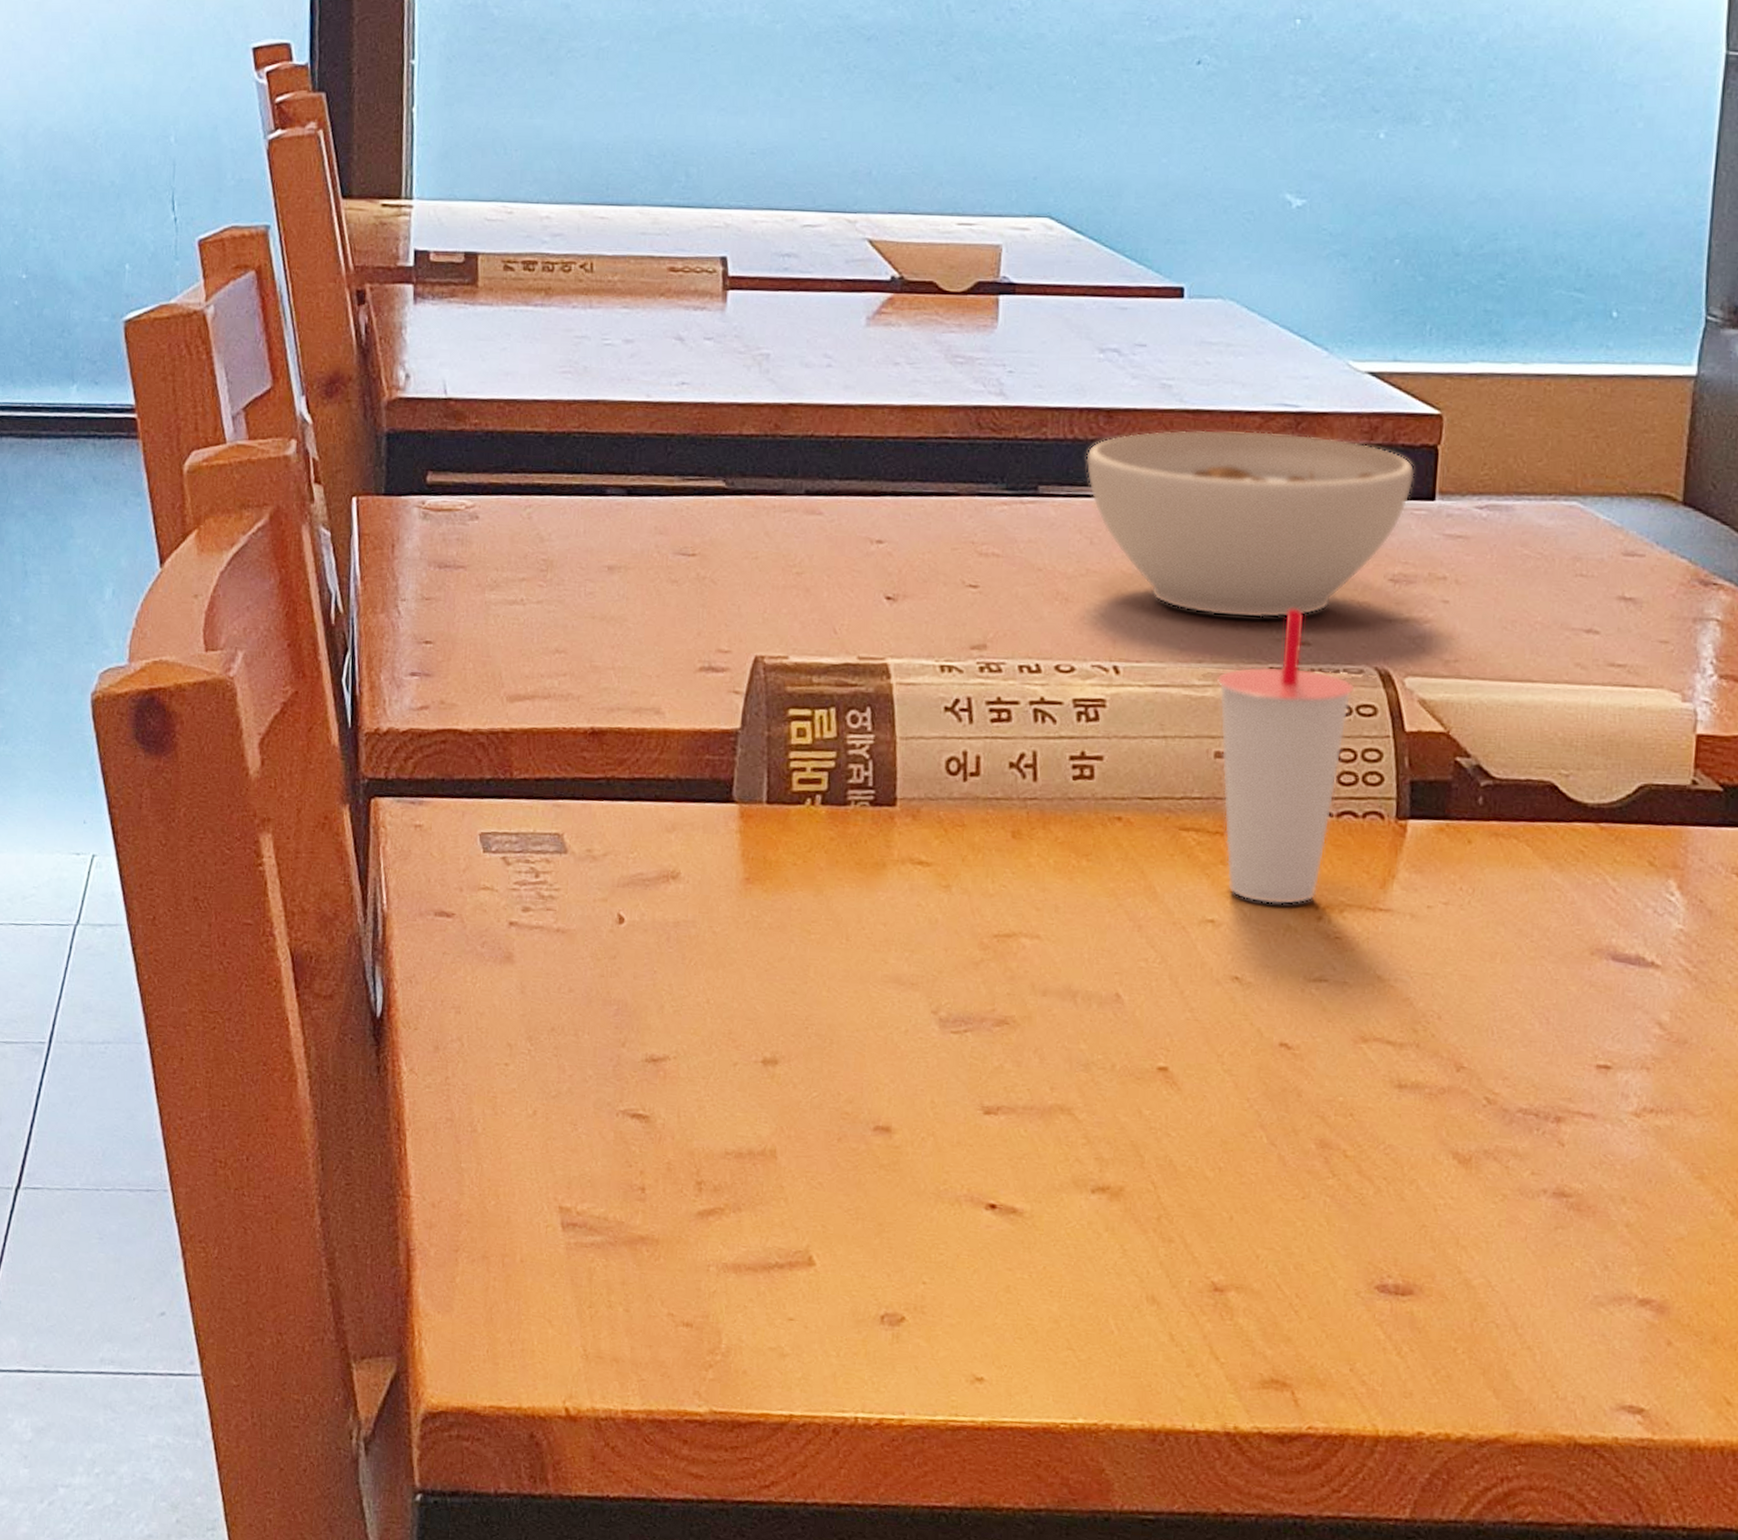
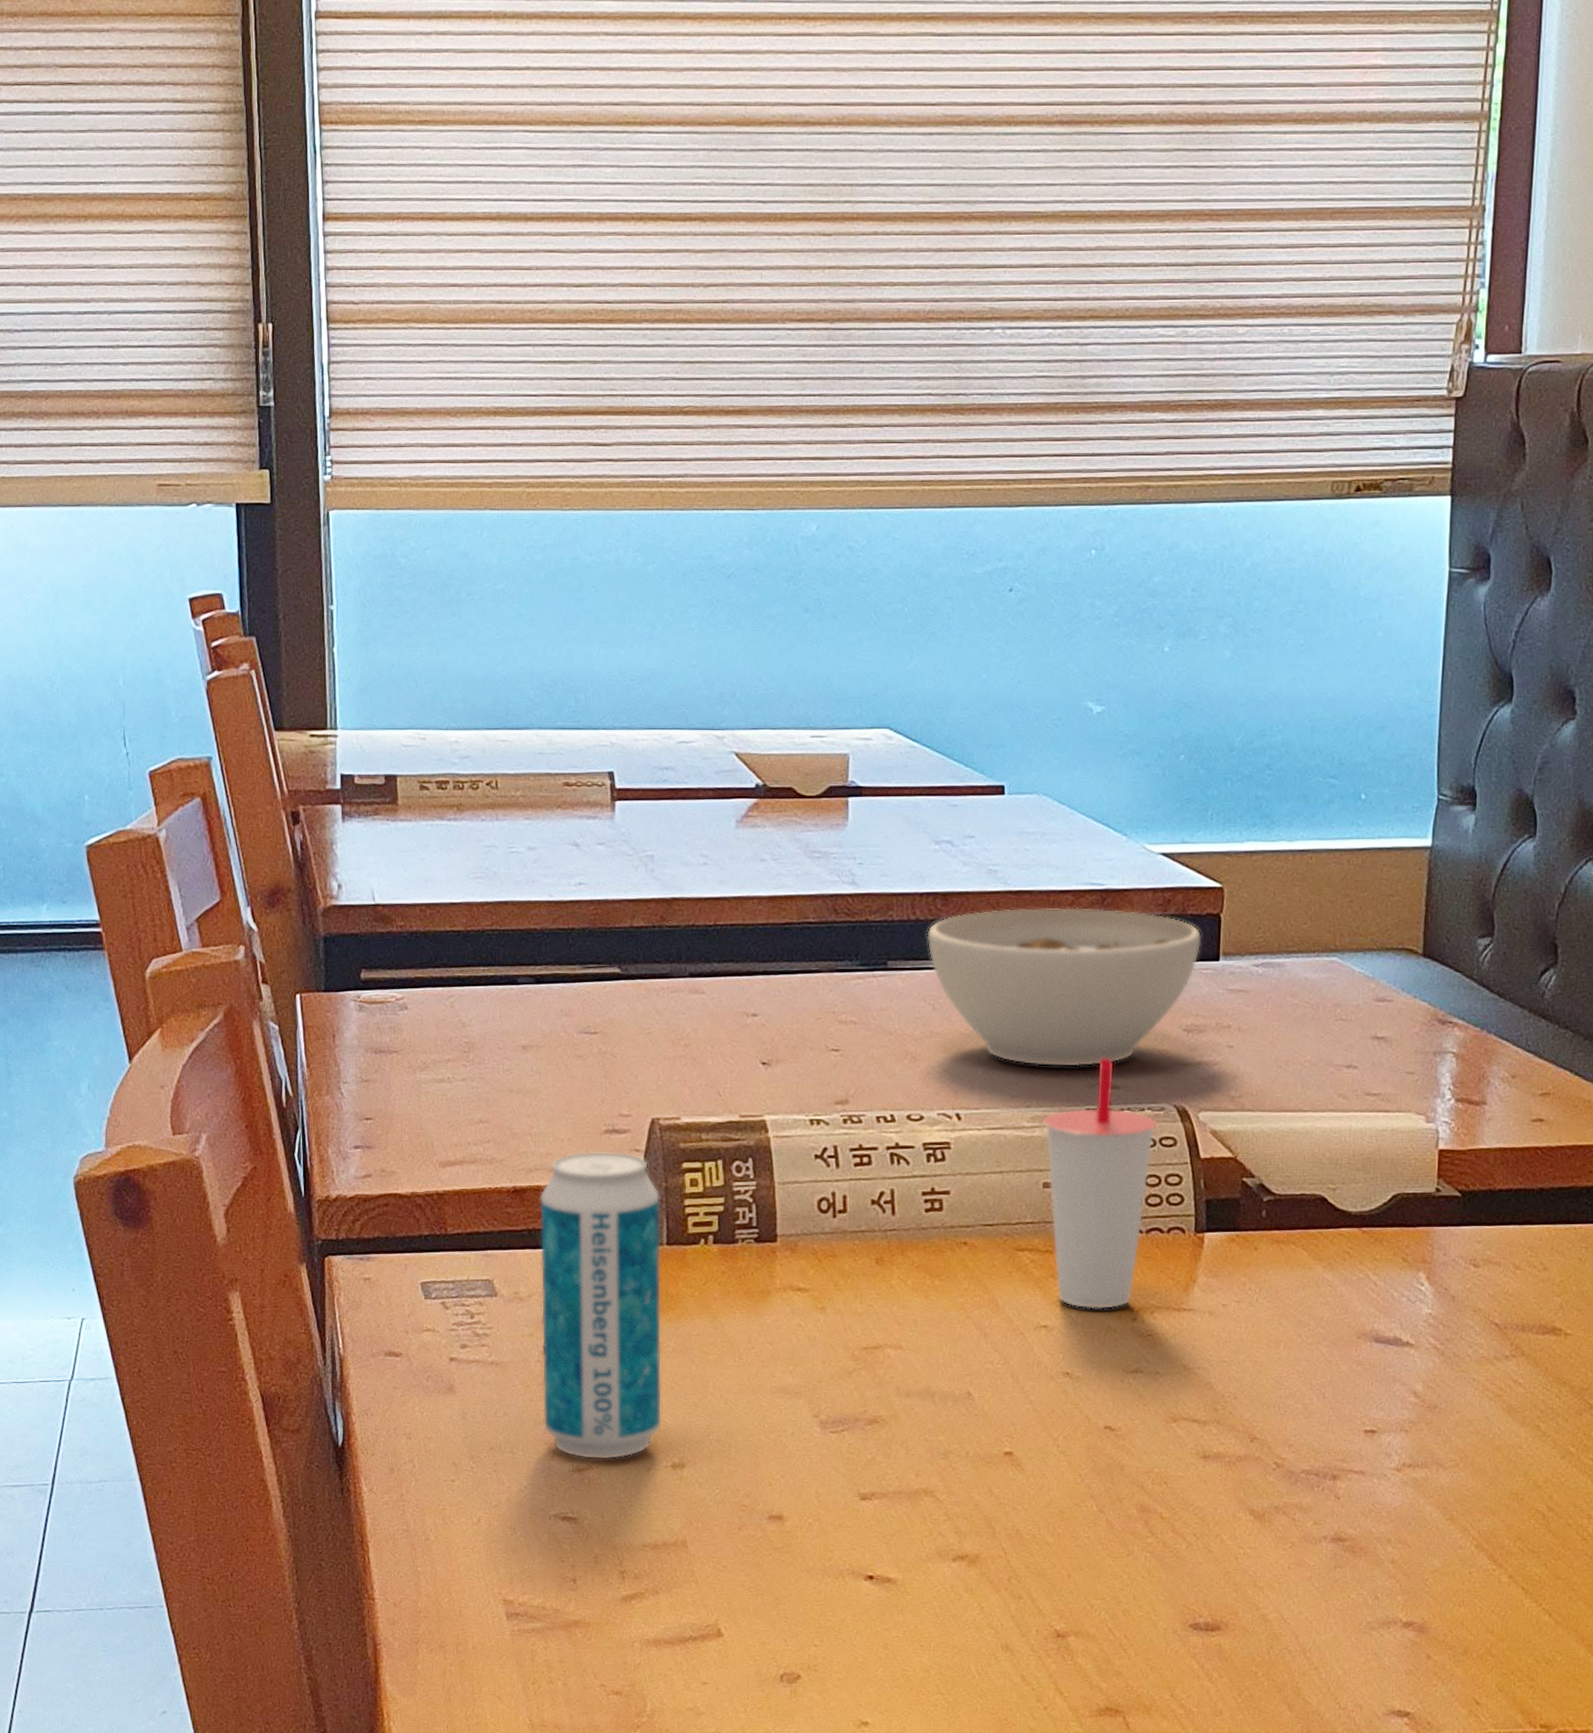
beverage can: none [614,691,762,1050] -> present [539,1151,662,1460]

